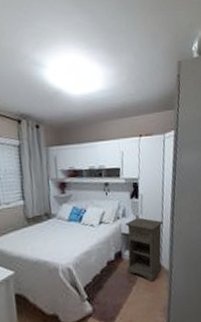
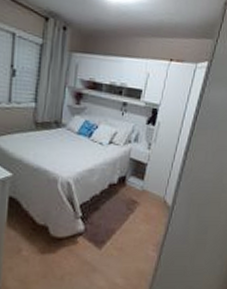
nightstand: present [126,217,164,282] -> none [126,146,177,214]

